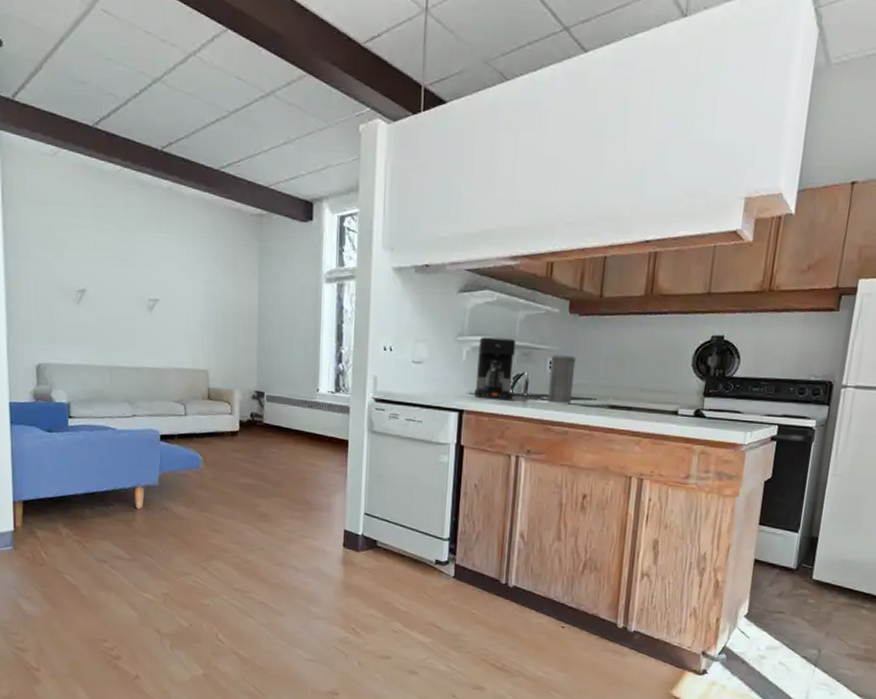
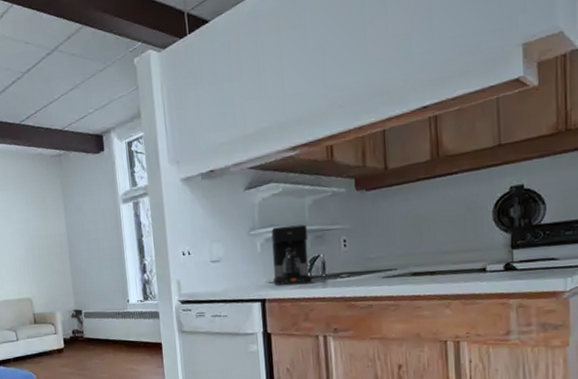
canister: present [547,354,576,404] -> none [345,230,372,280]

